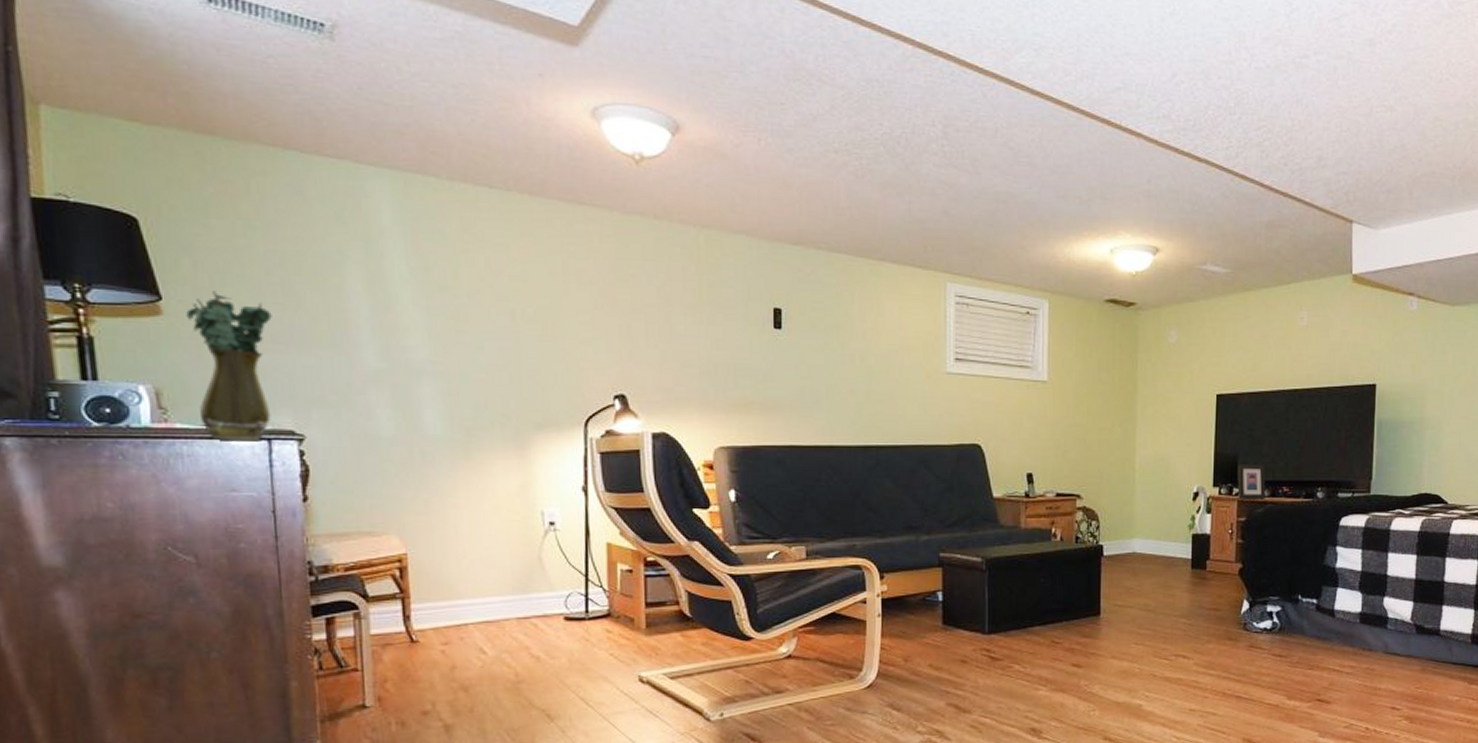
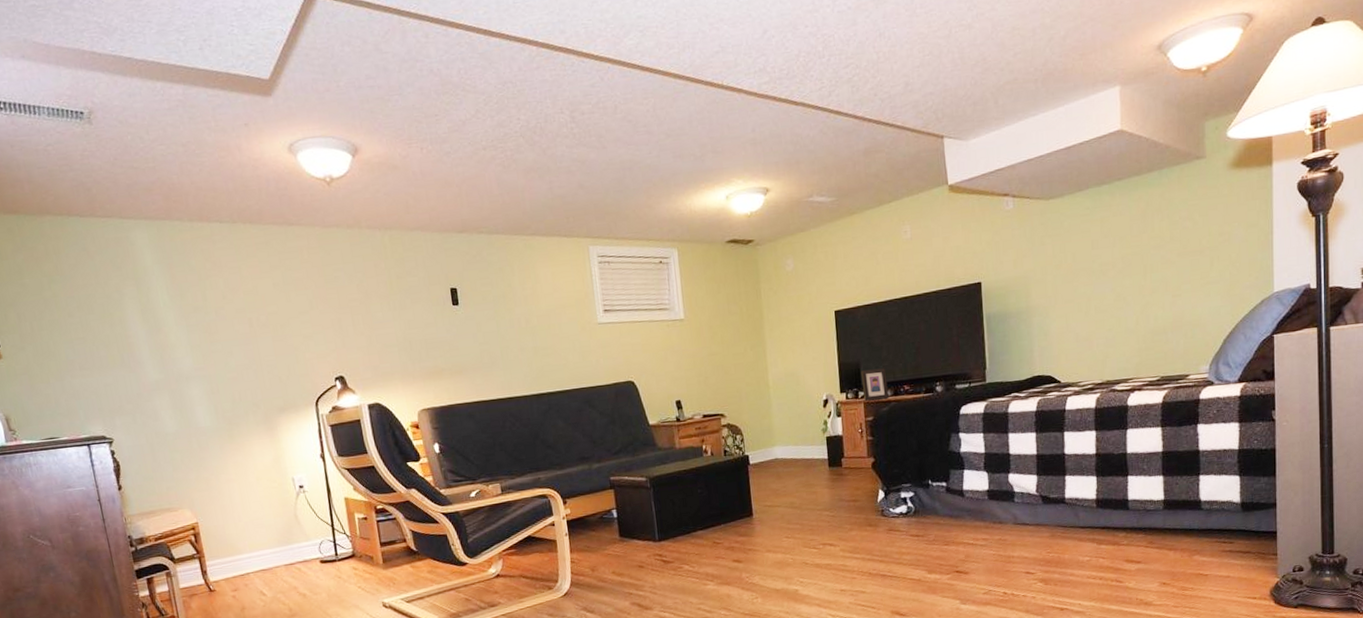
vase: present [186,291,272,441] -> none [18,334,88,451]

